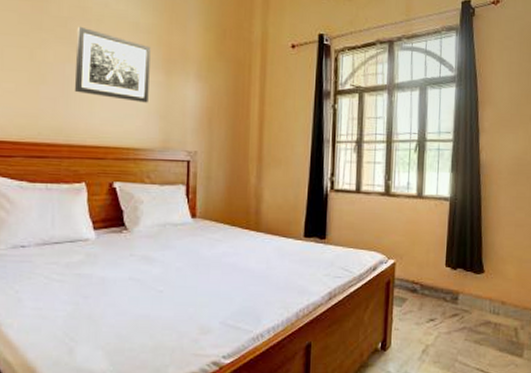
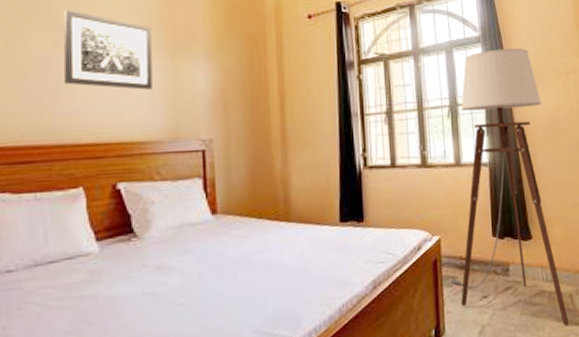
floor lamp: none [400,90,511,357] -> present [449,48,569,327]

